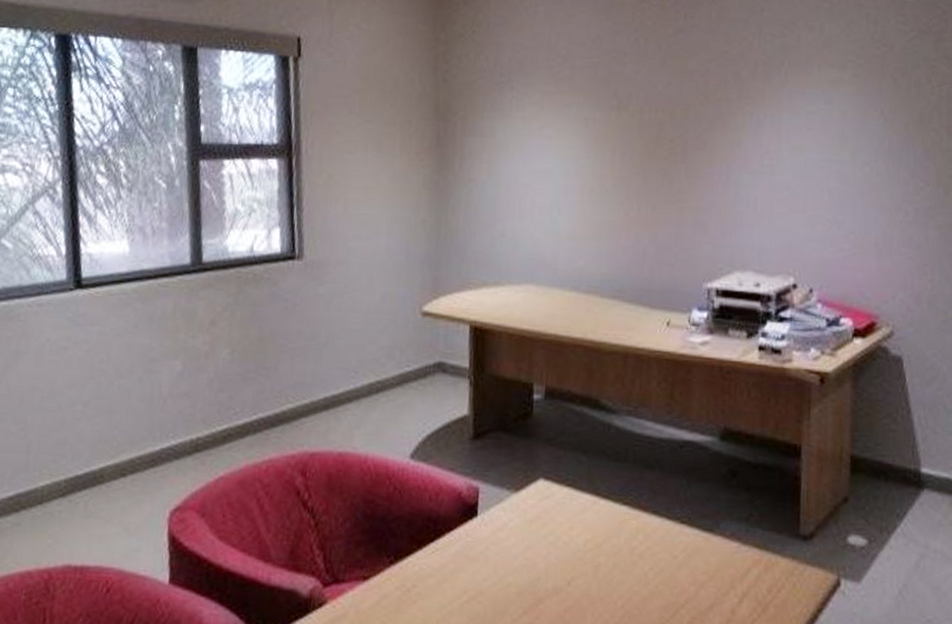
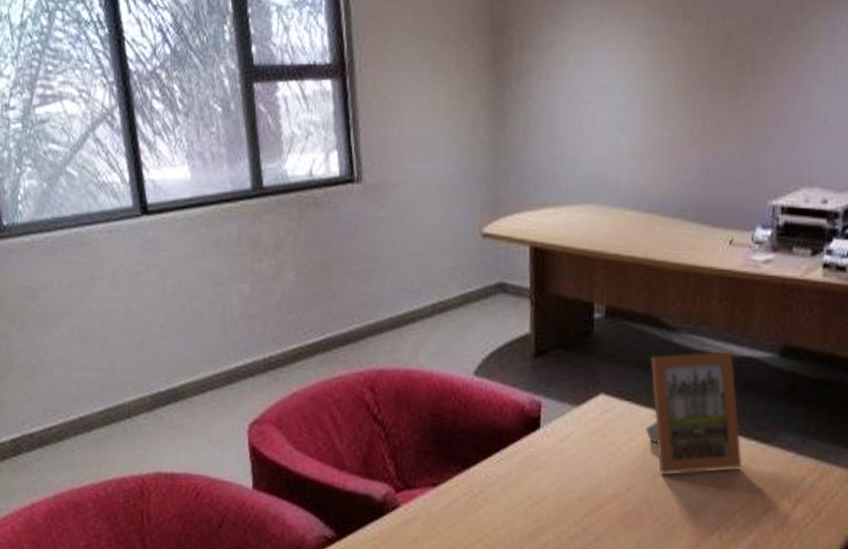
picture frame: none [586,434,686,566] -> present [645,351,743,474]

